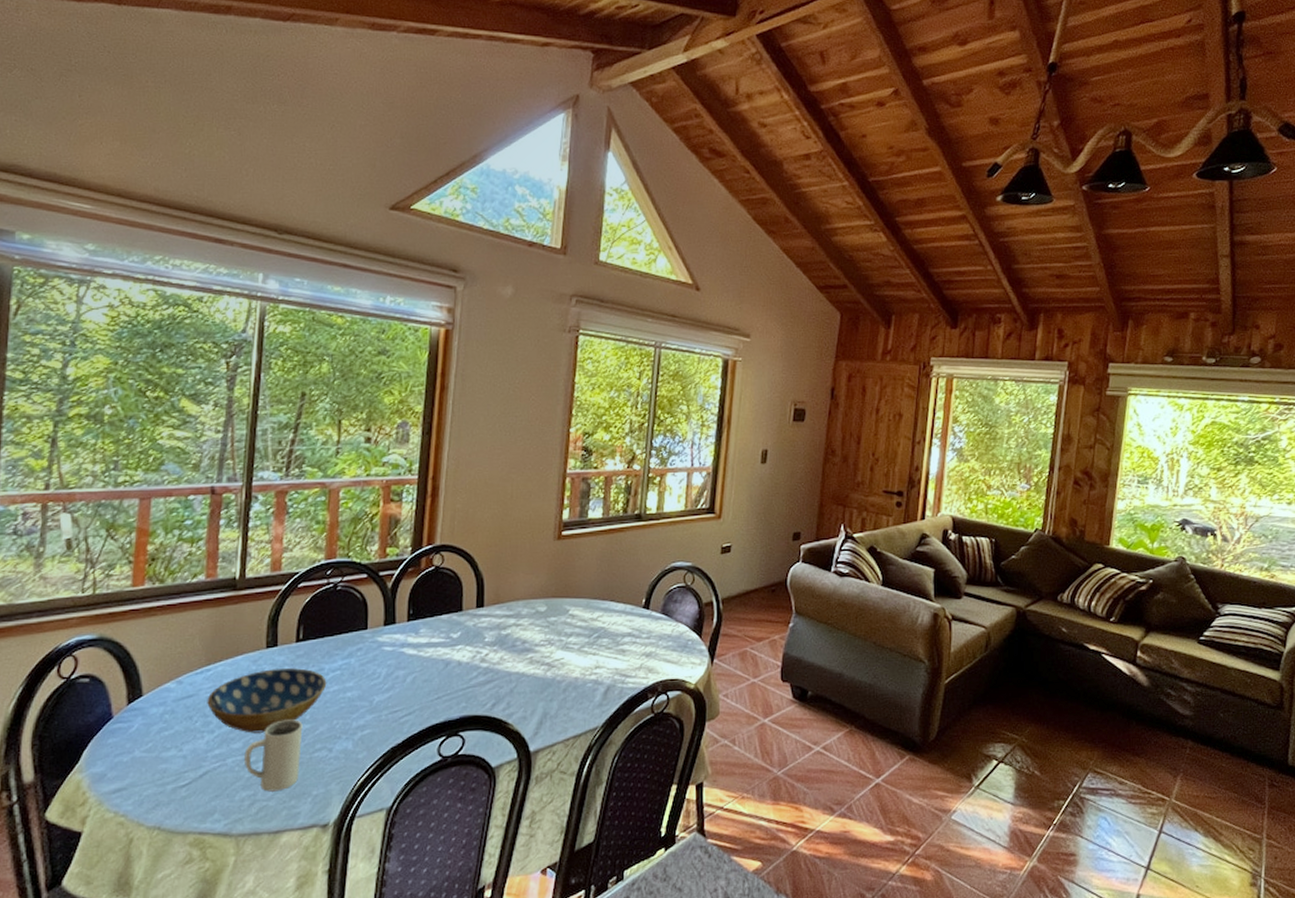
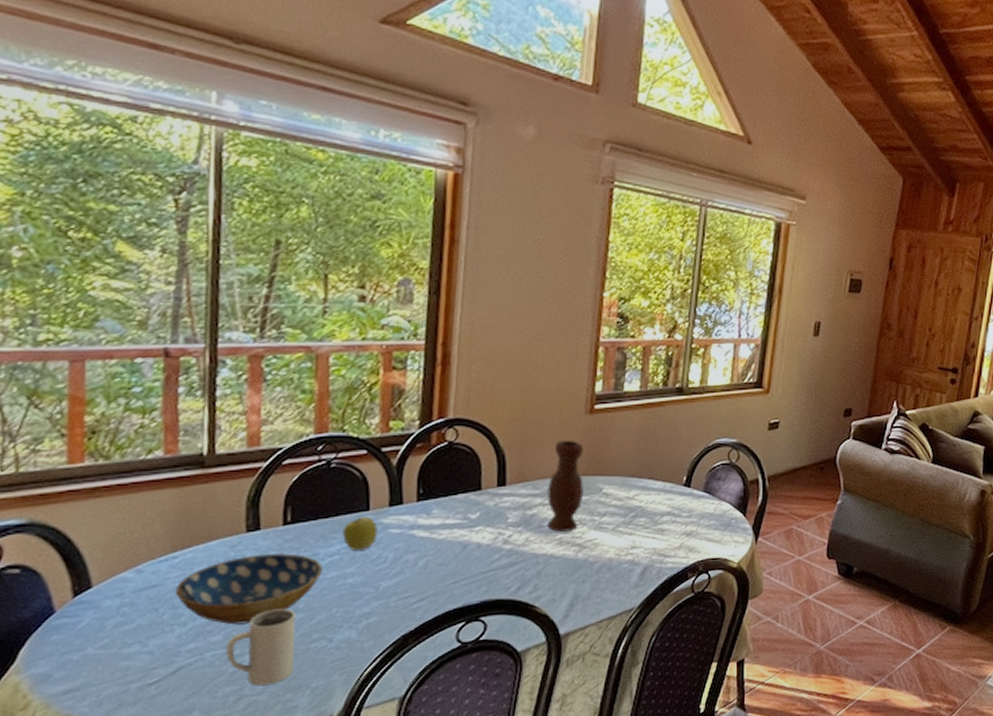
apple: none [344,634,373,666] -> present [342,516,378,551]
vase: none [519,565,553,651] -> present [547,441,584,532]

